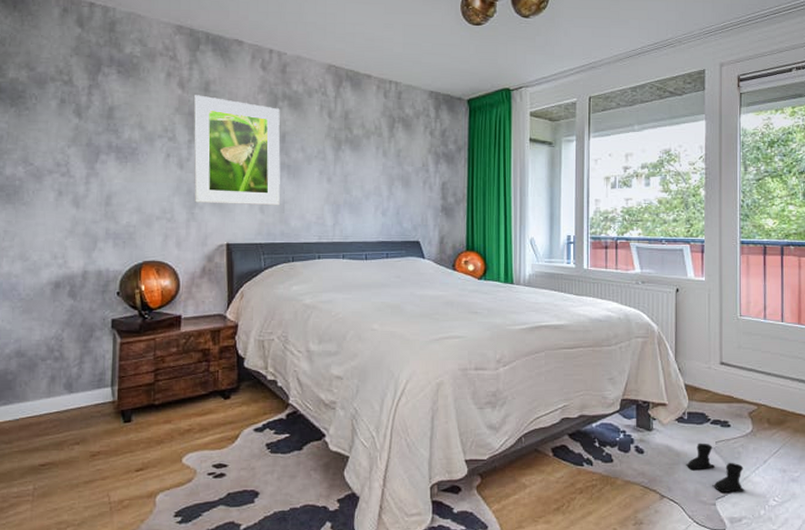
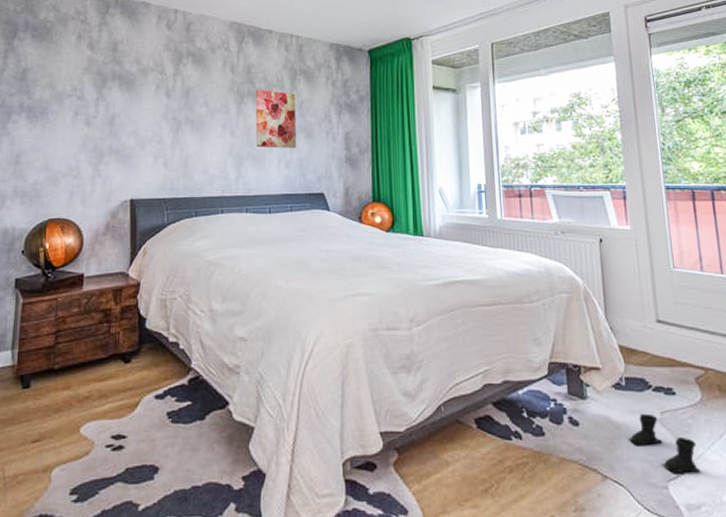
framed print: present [193,95,281,206] -> none [100,55,184,161]
wall art: none [352,136,394,196] -> present [255,89,296,148]

